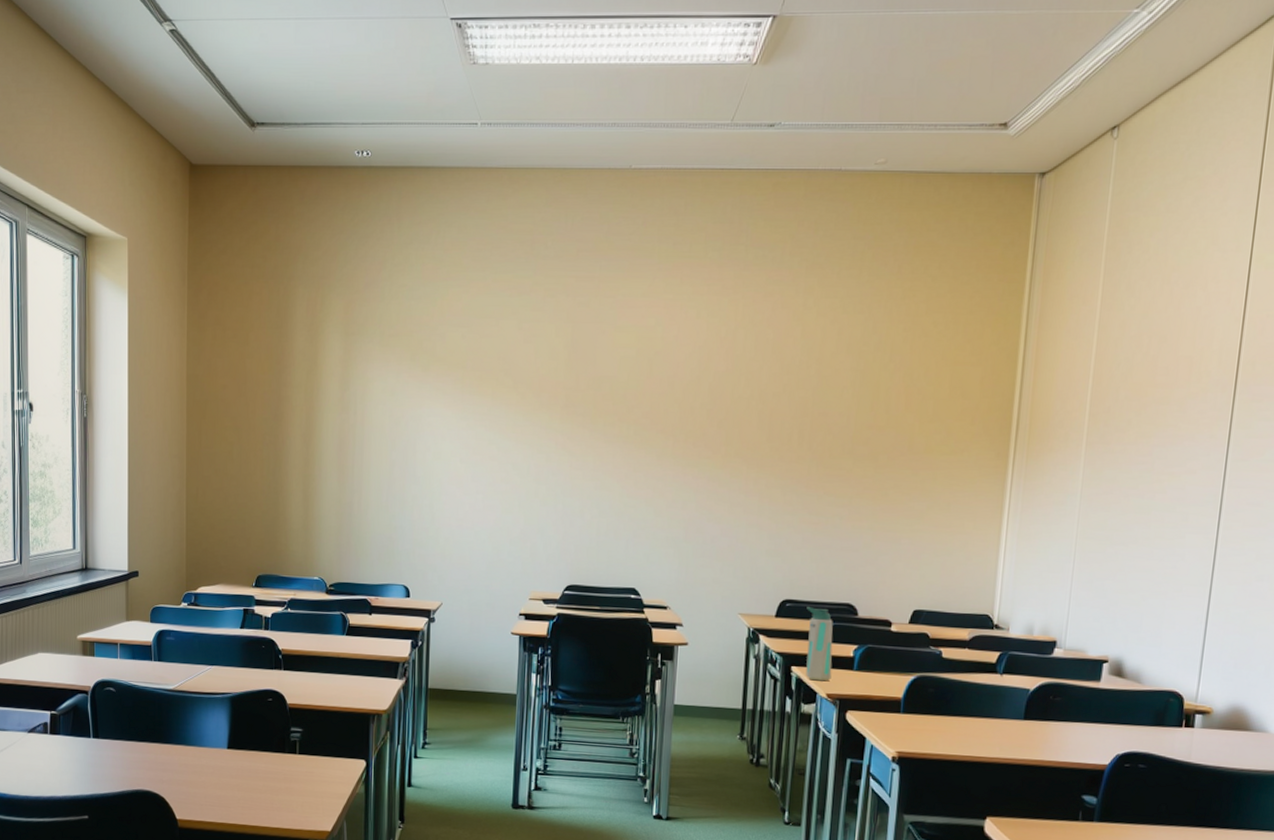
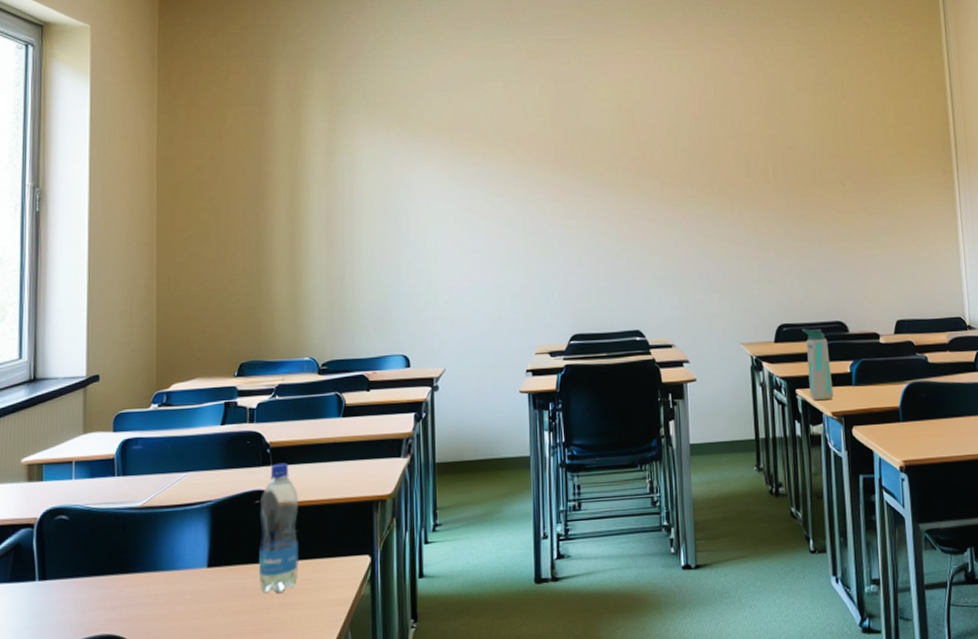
bottle: none [269,668,305,781] -> present [258,462,299,594]

